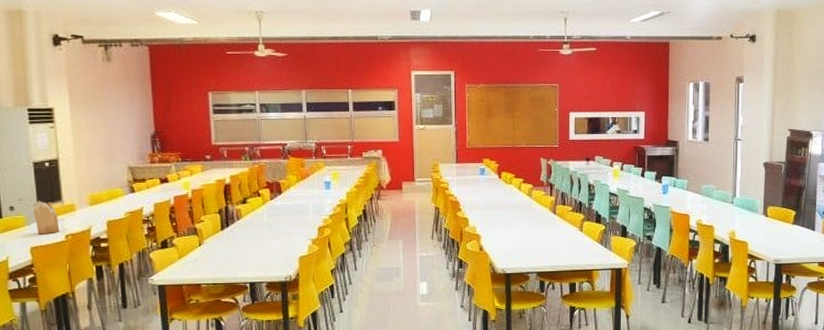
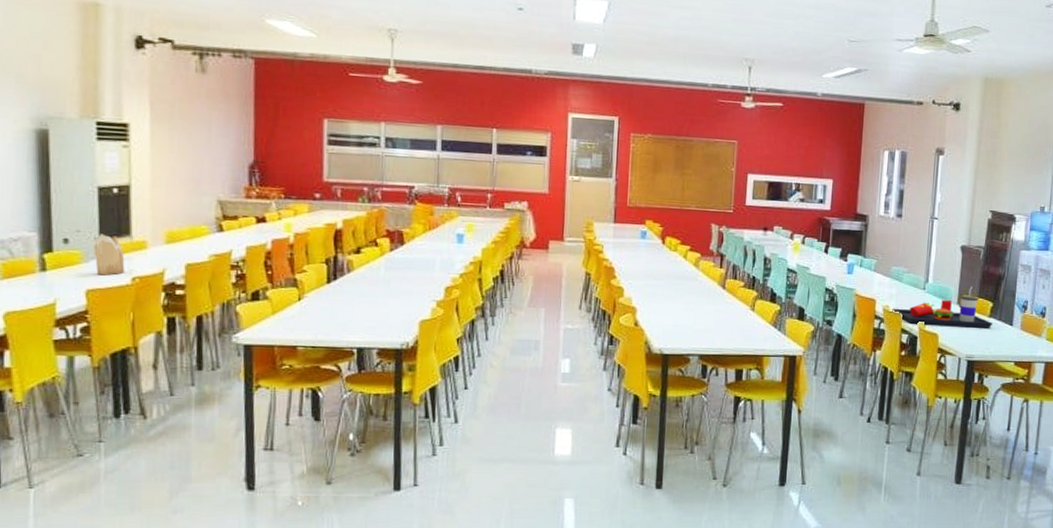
food tray: none [705,197,797,235] -> present [892,286,993,328]

